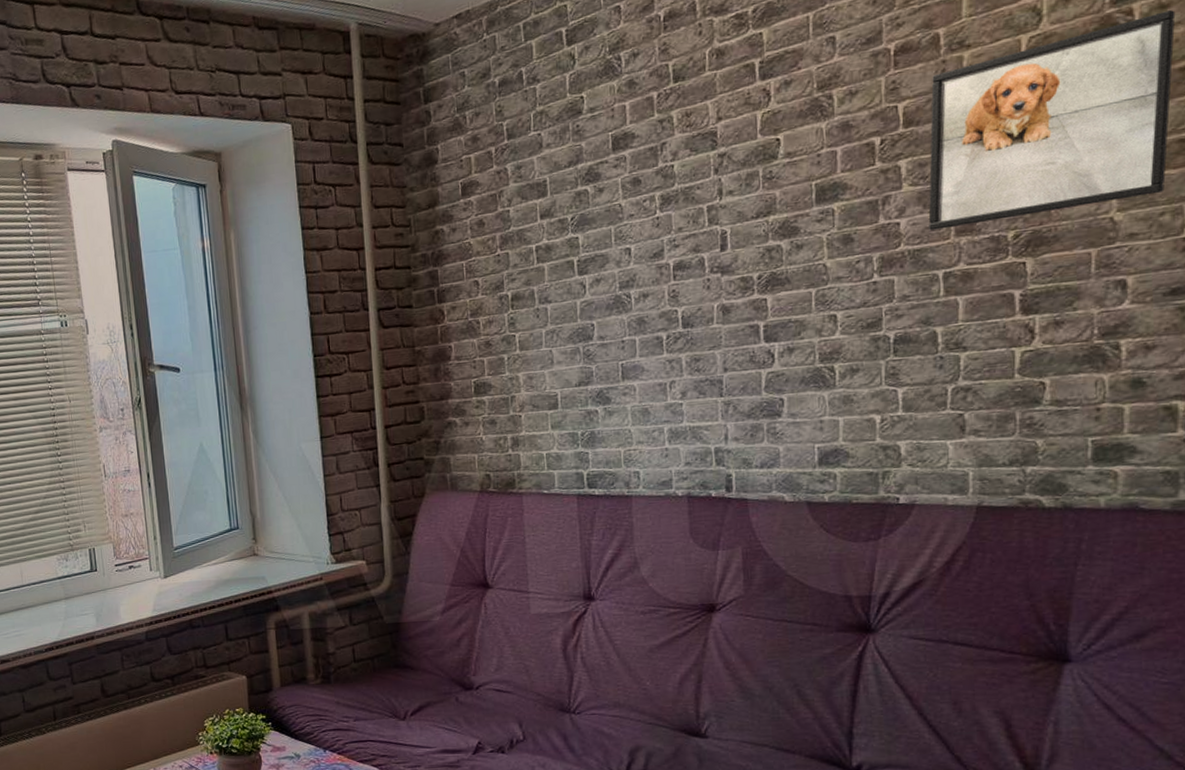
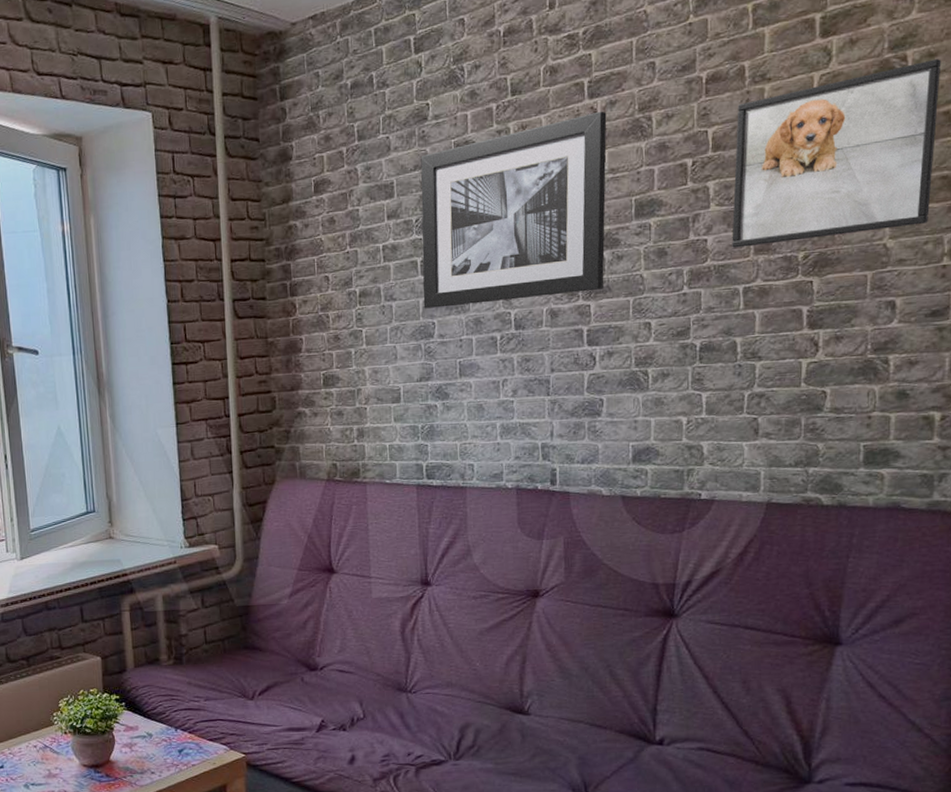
wall art: none [575,92,782,310] -> present [421,111,607,309]

